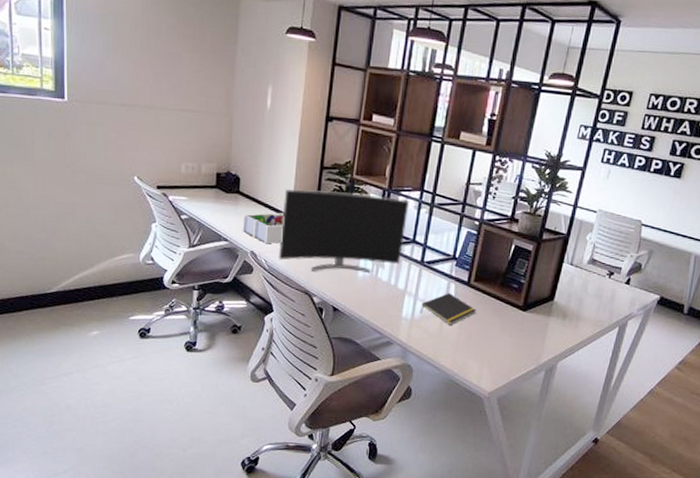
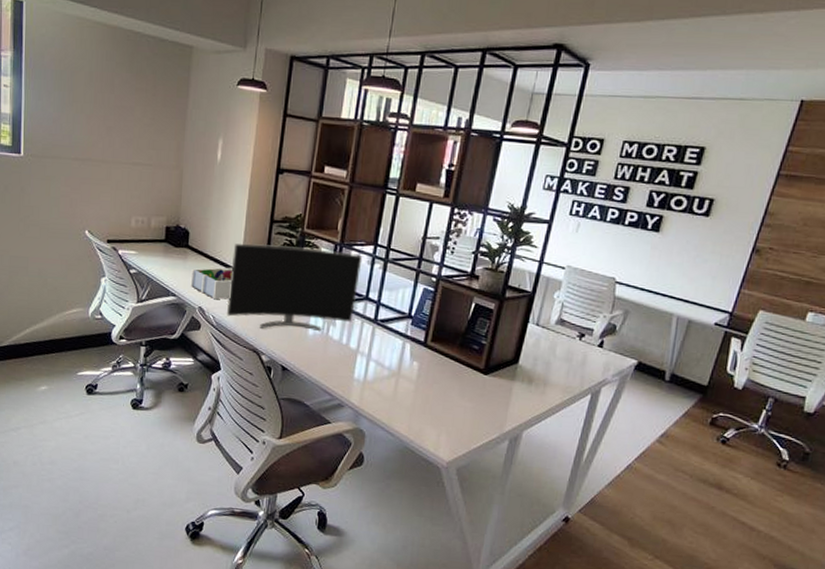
notepad: present [419,293,477,325] -> none [372,353,435,388]

